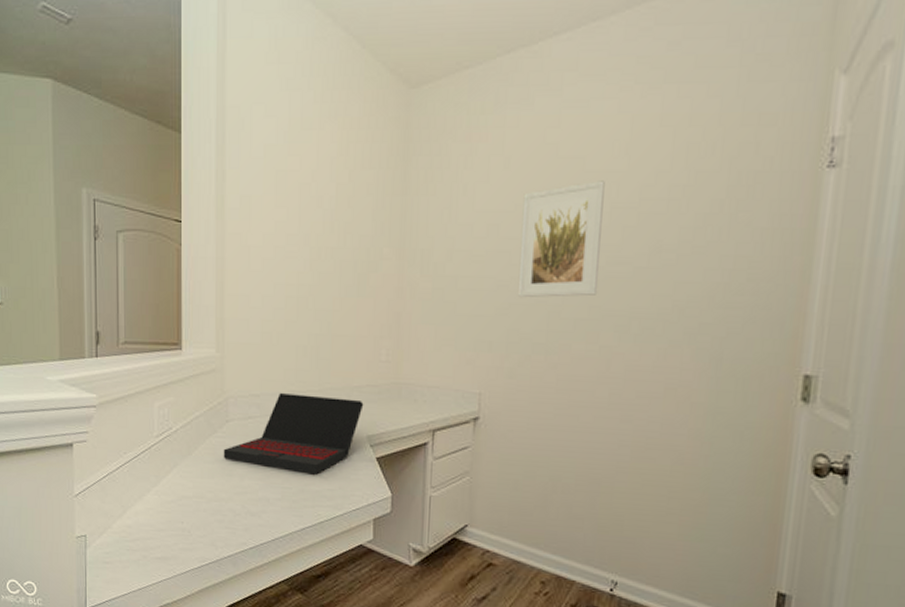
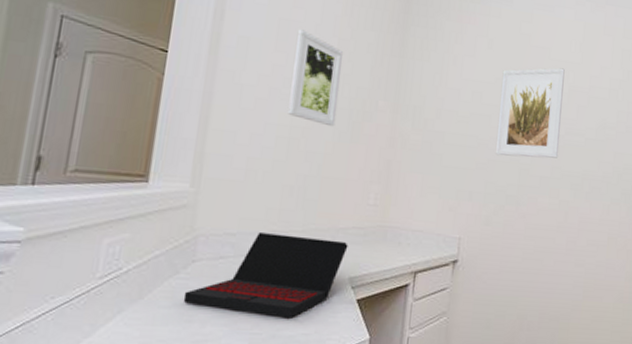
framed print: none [293,179,343,282] -> present [288,29,344,127]

